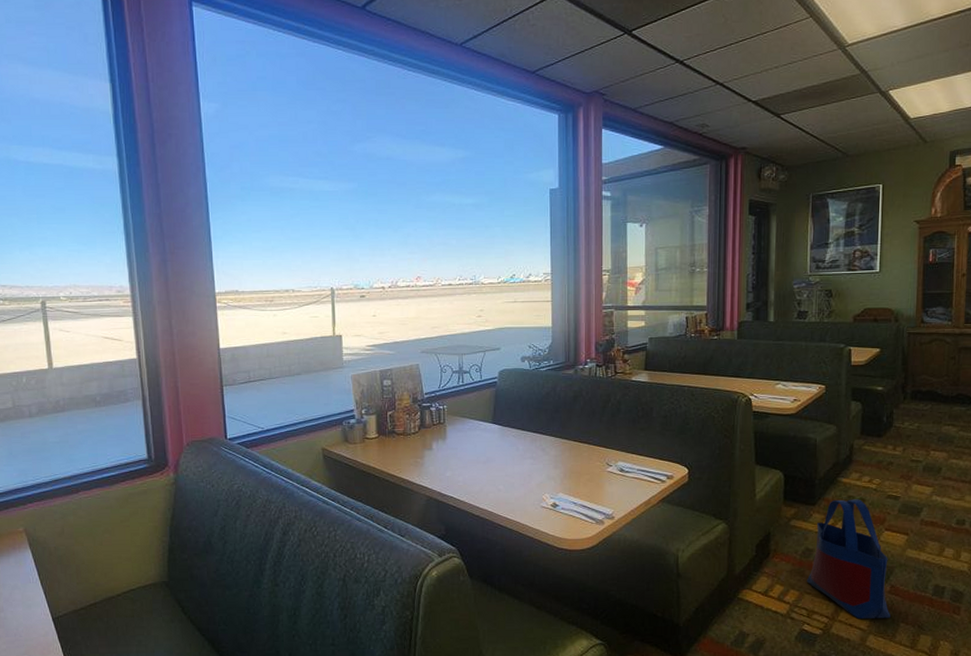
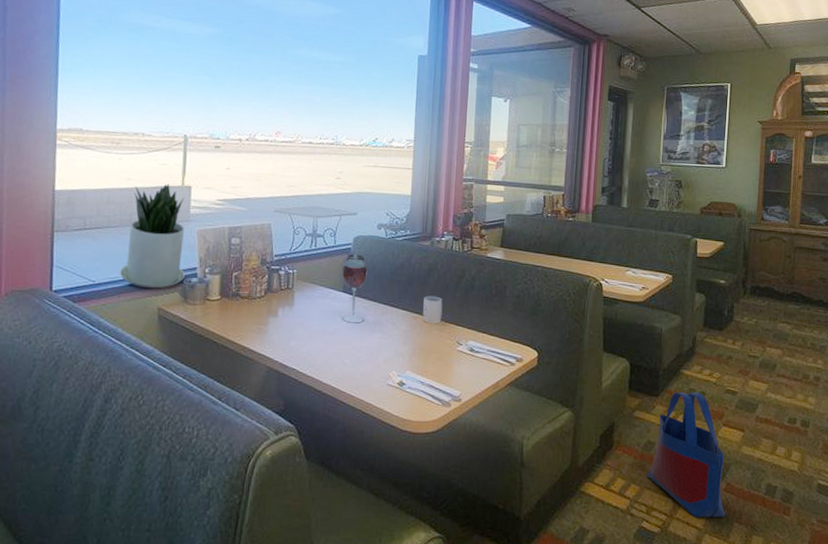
planter: none [284,334,343,432] -> present [119,184,185,289]
wineglass: none [489,387,514,452] -> present [342,254,368,323]
mug: none [571,421,590,448] -> present [423,295,443,324]

